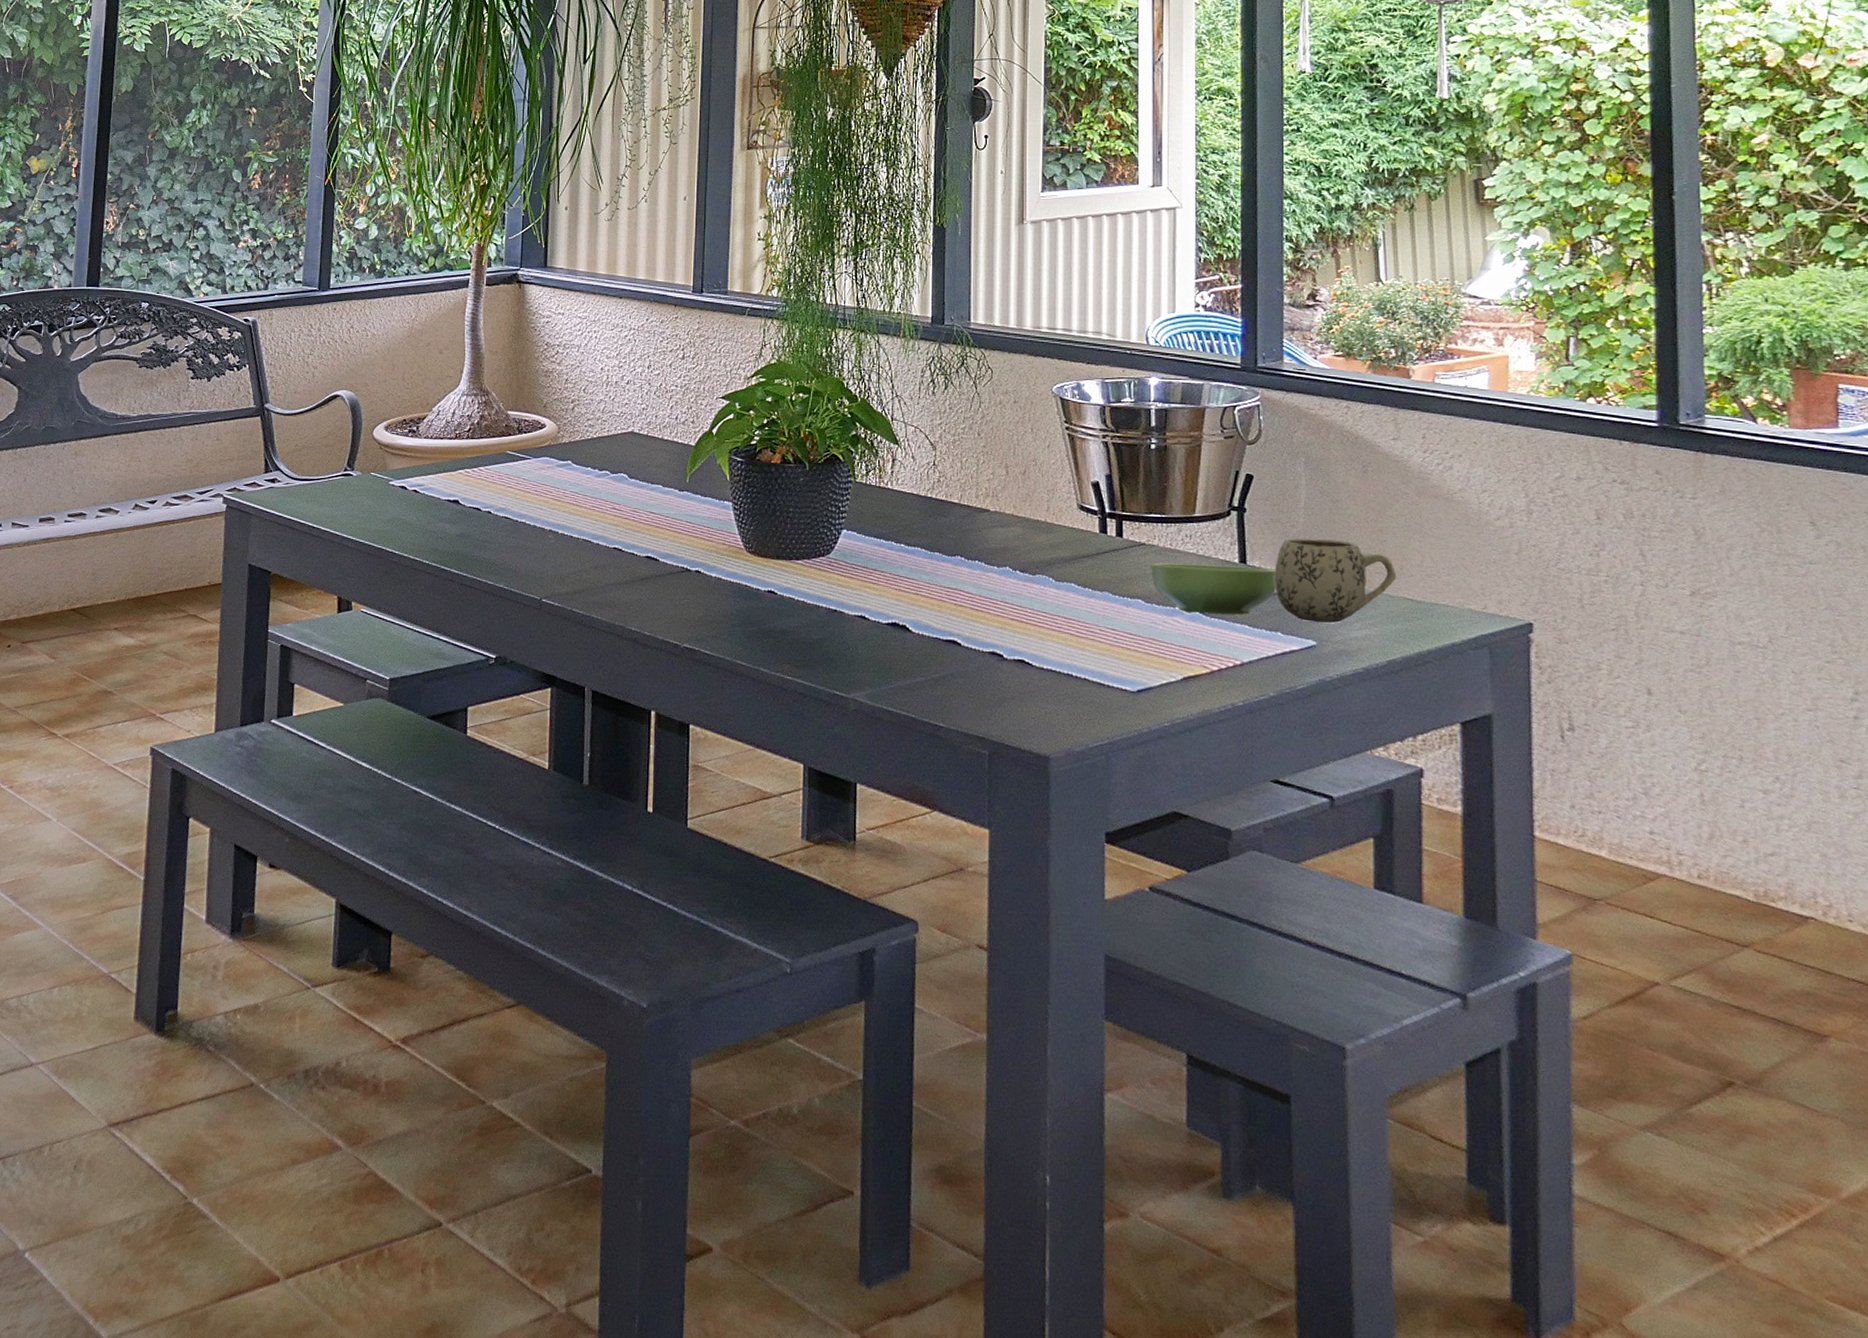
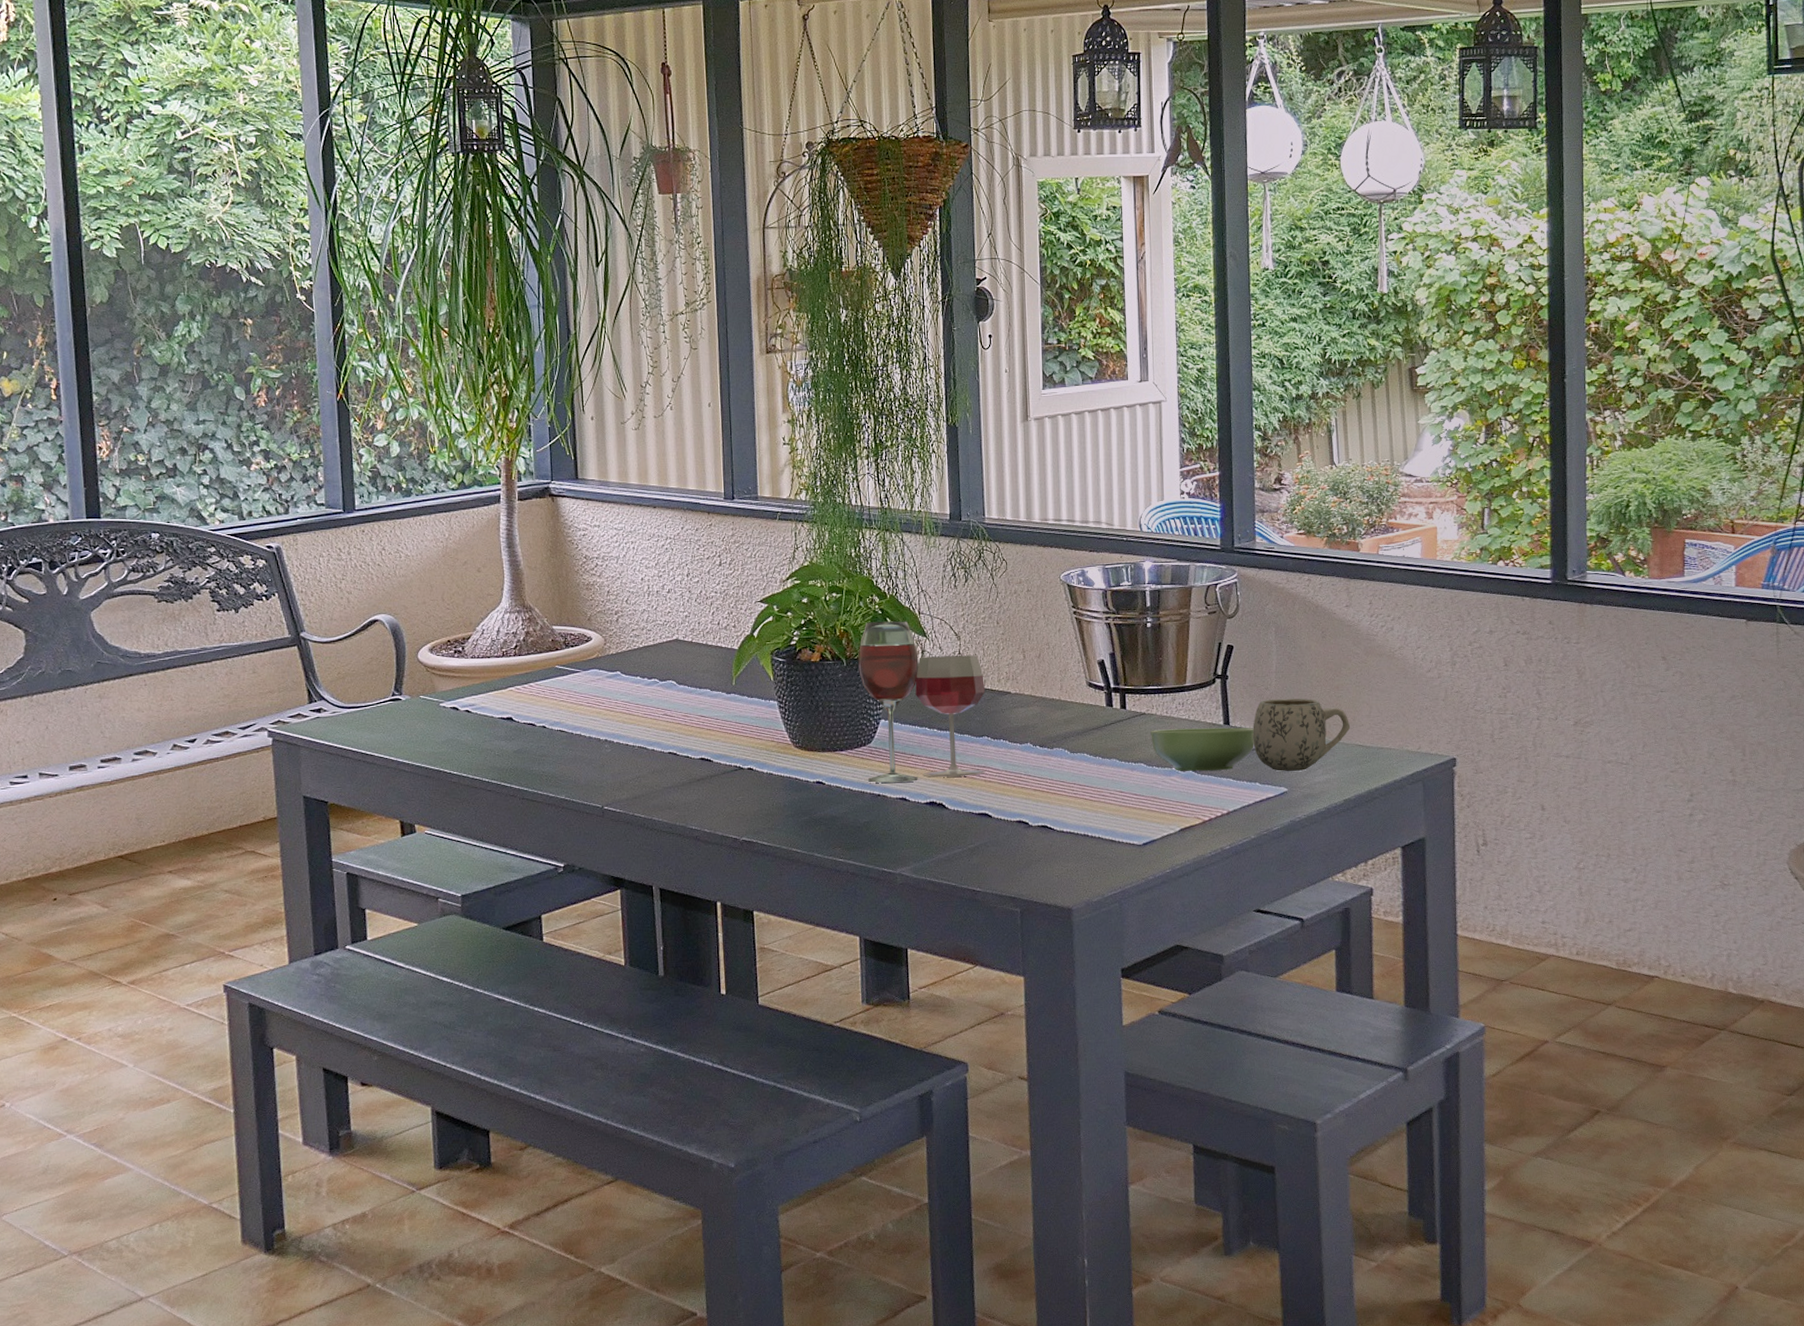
wineglass: none [822,425,888,599] -> present [858,621,919,783]
wineglass: none [883,465,962,599] -> present [915,655,986,778]

